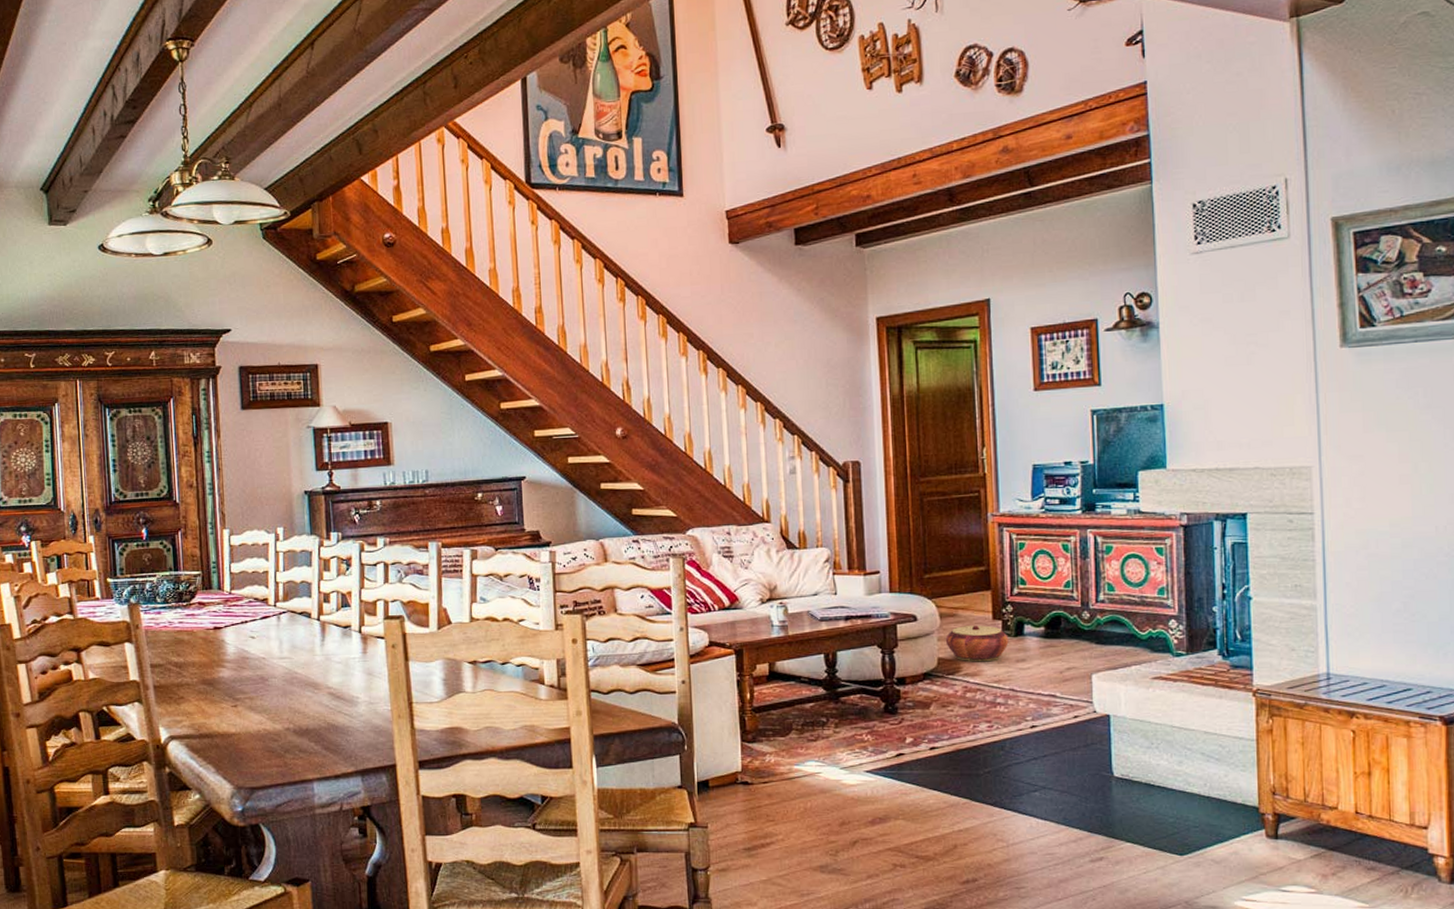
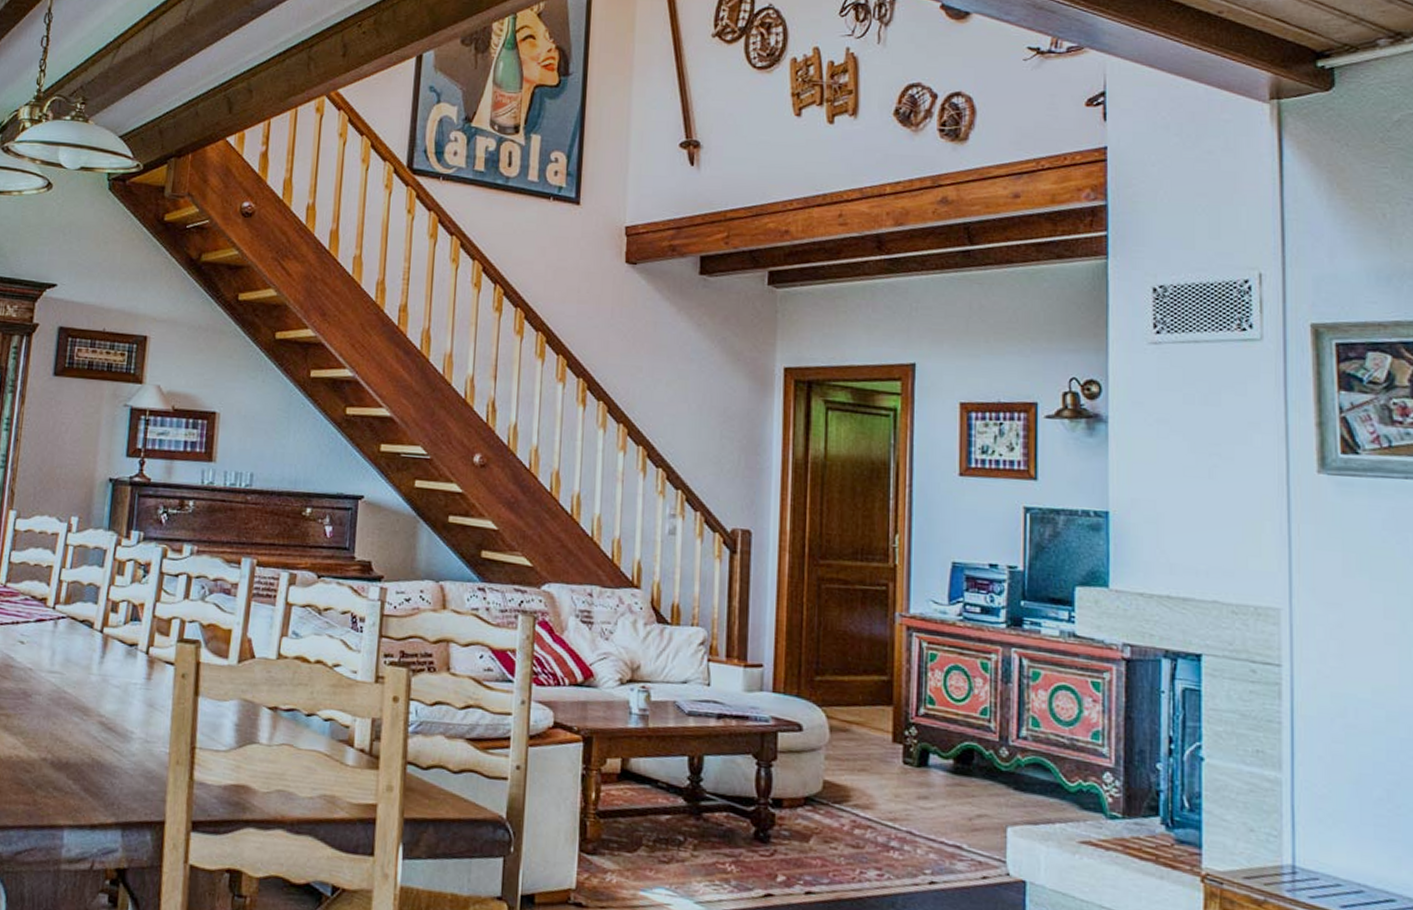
woven basket: present [945,625,1009,662] -> none [834,745,910,794]

